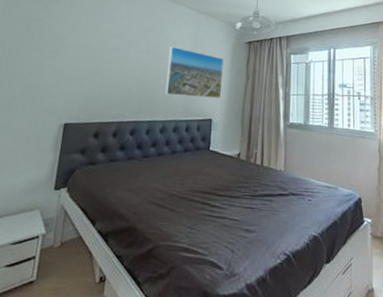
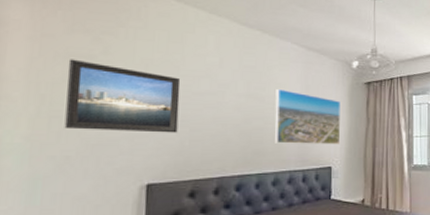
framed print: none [15,21,98,82] -> present [64,59,181,133]

